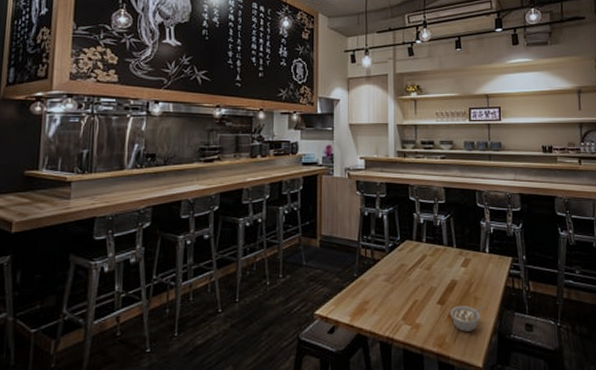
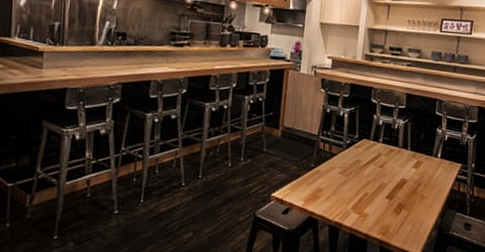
legume: present [450,306,483,332] -> none [396,202,428,225]

